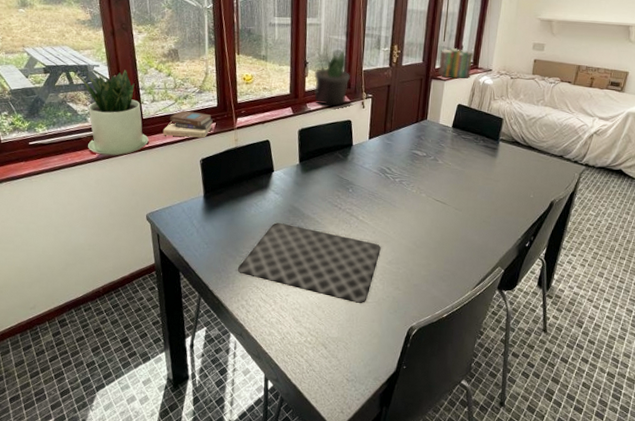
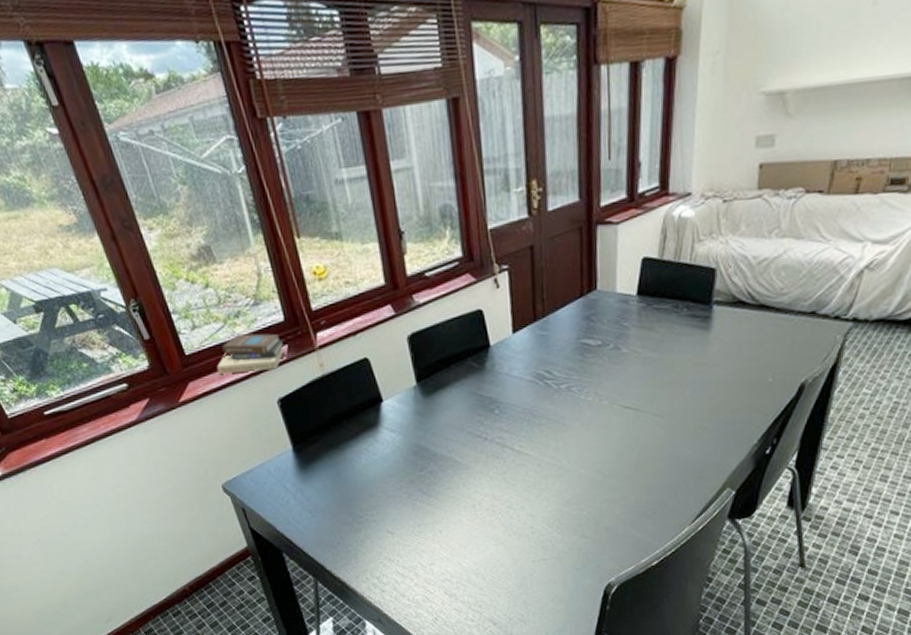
planter: present [80,69,149,156] -> none [86,288,201,415]
placemat: present [237,221,382,304] -> none [358,469,554,564]
planter: present [313,46,350,106] -> none [412,199,471,294]
books: present [437,47,473,79] -> none [604,167,659,220]

